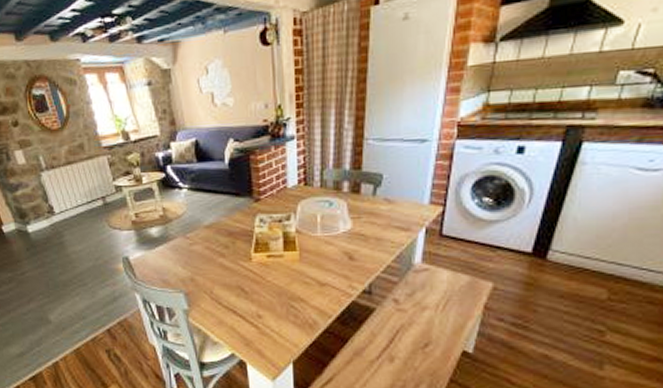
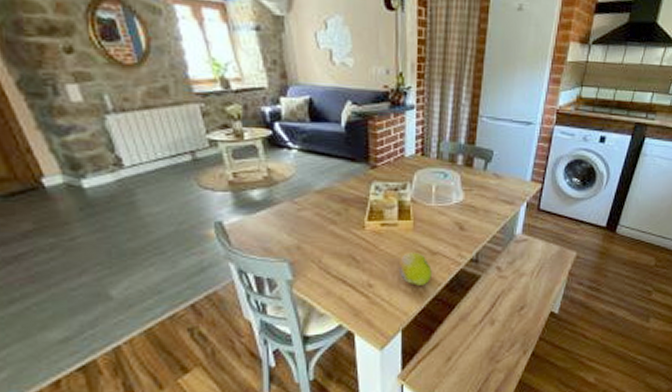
fruit: none [286,284,321,317] -> present [398,252,432,286]

